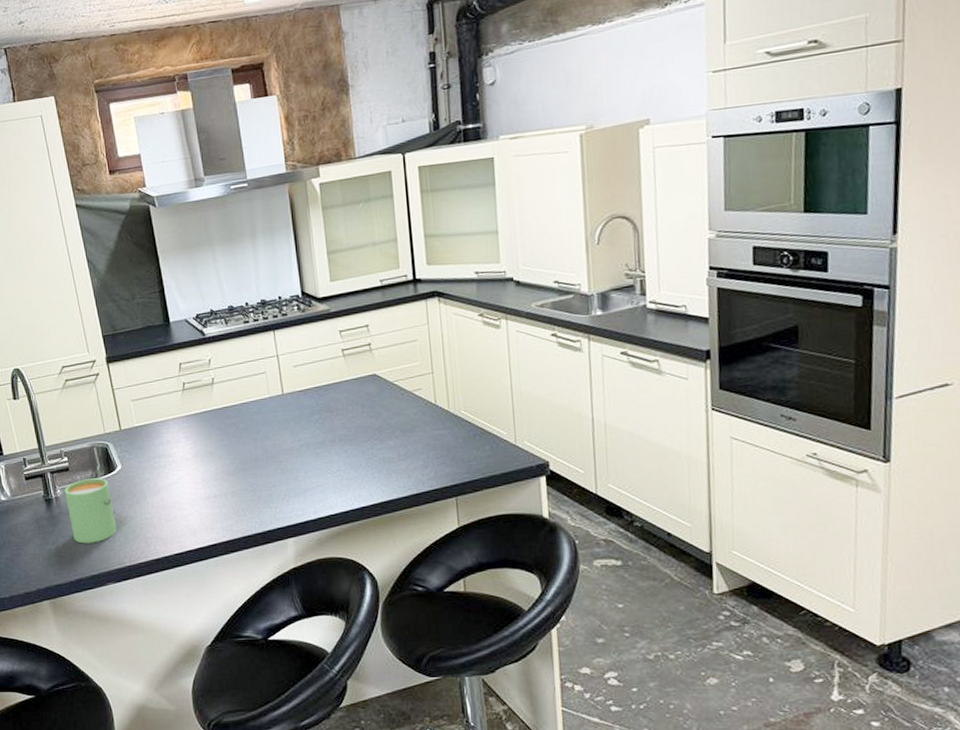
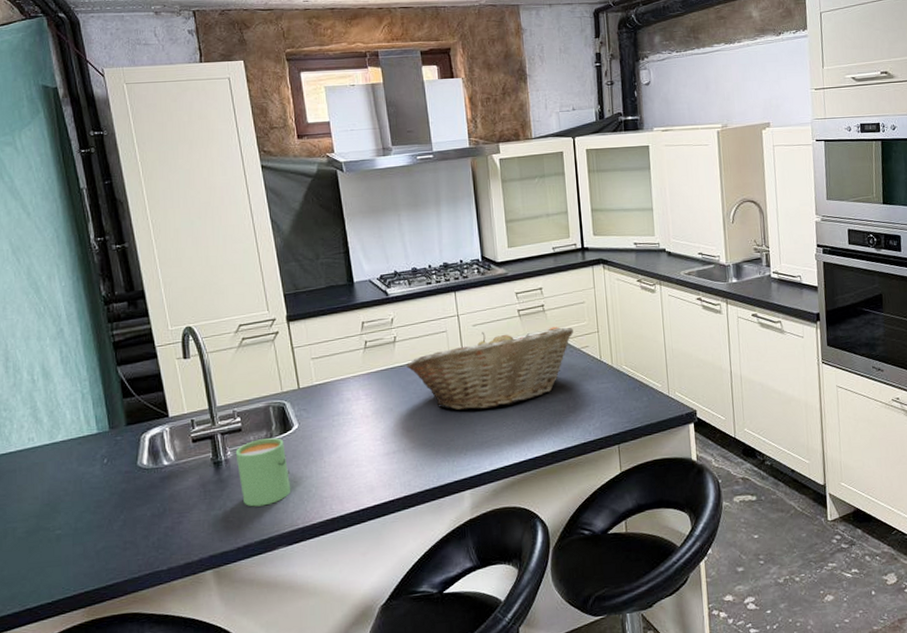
fruit basket: none [225,367,404,456] -> present [407,326,573,411]

